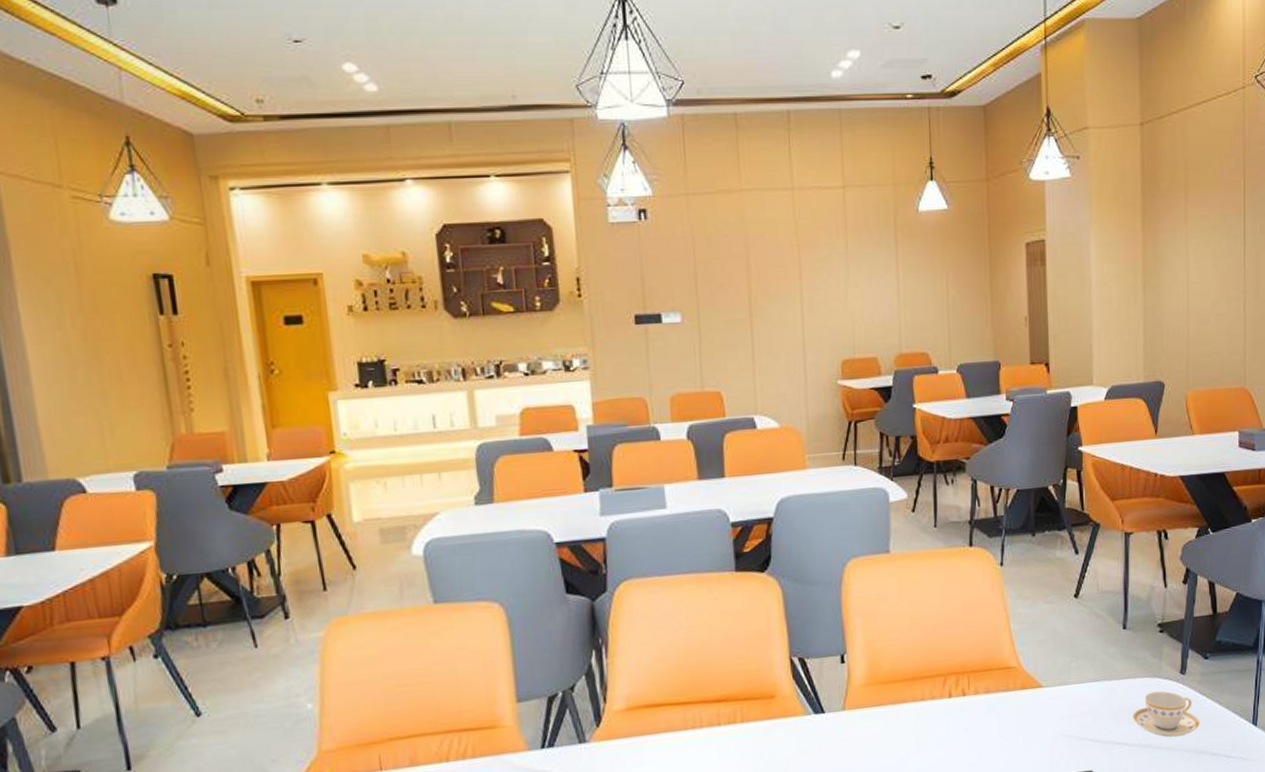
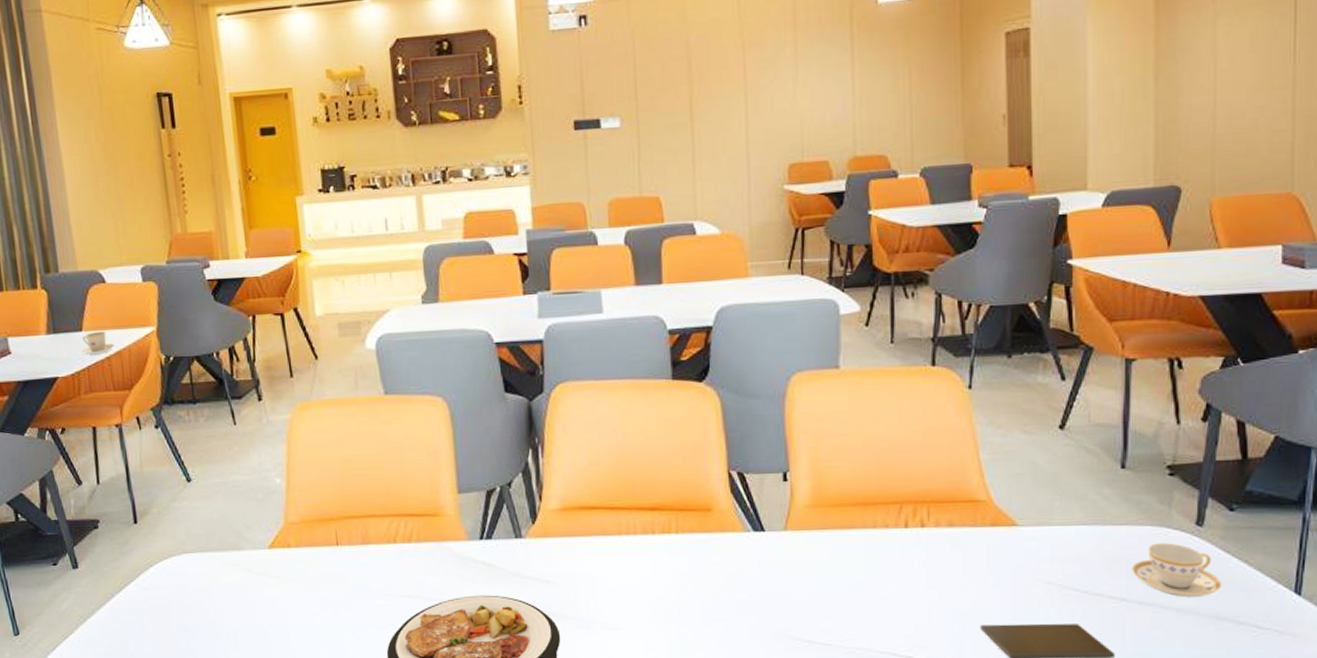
teacup: none [54,548,99,578] -> present [81,330,114,355]

